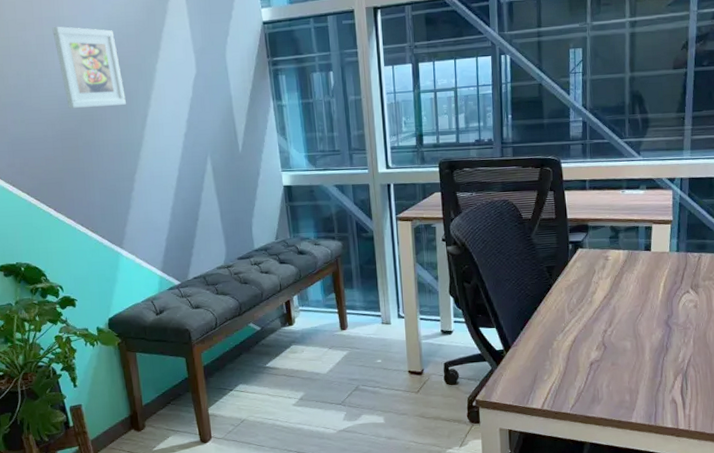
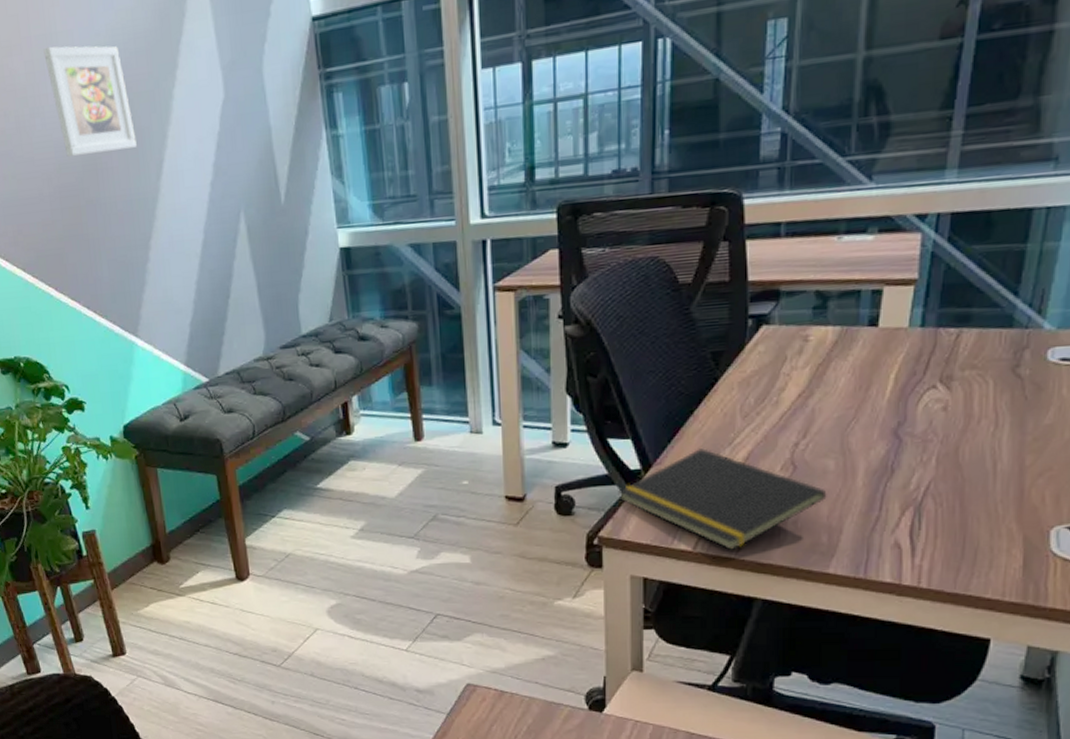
notepad: none [488,334,627,407] -> present [618,448,827,550]

